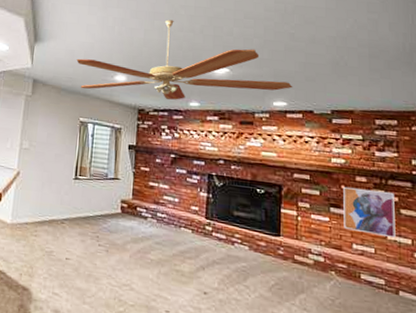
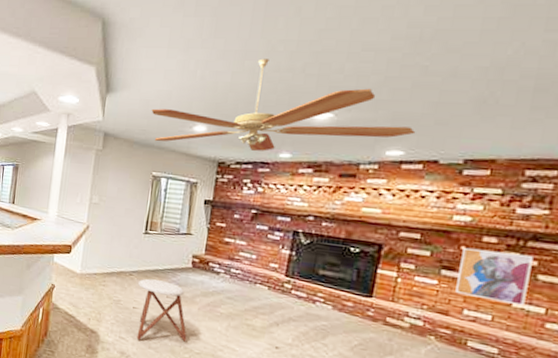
stool: none [69,226,121,295] -> present [136,278,187,342]

